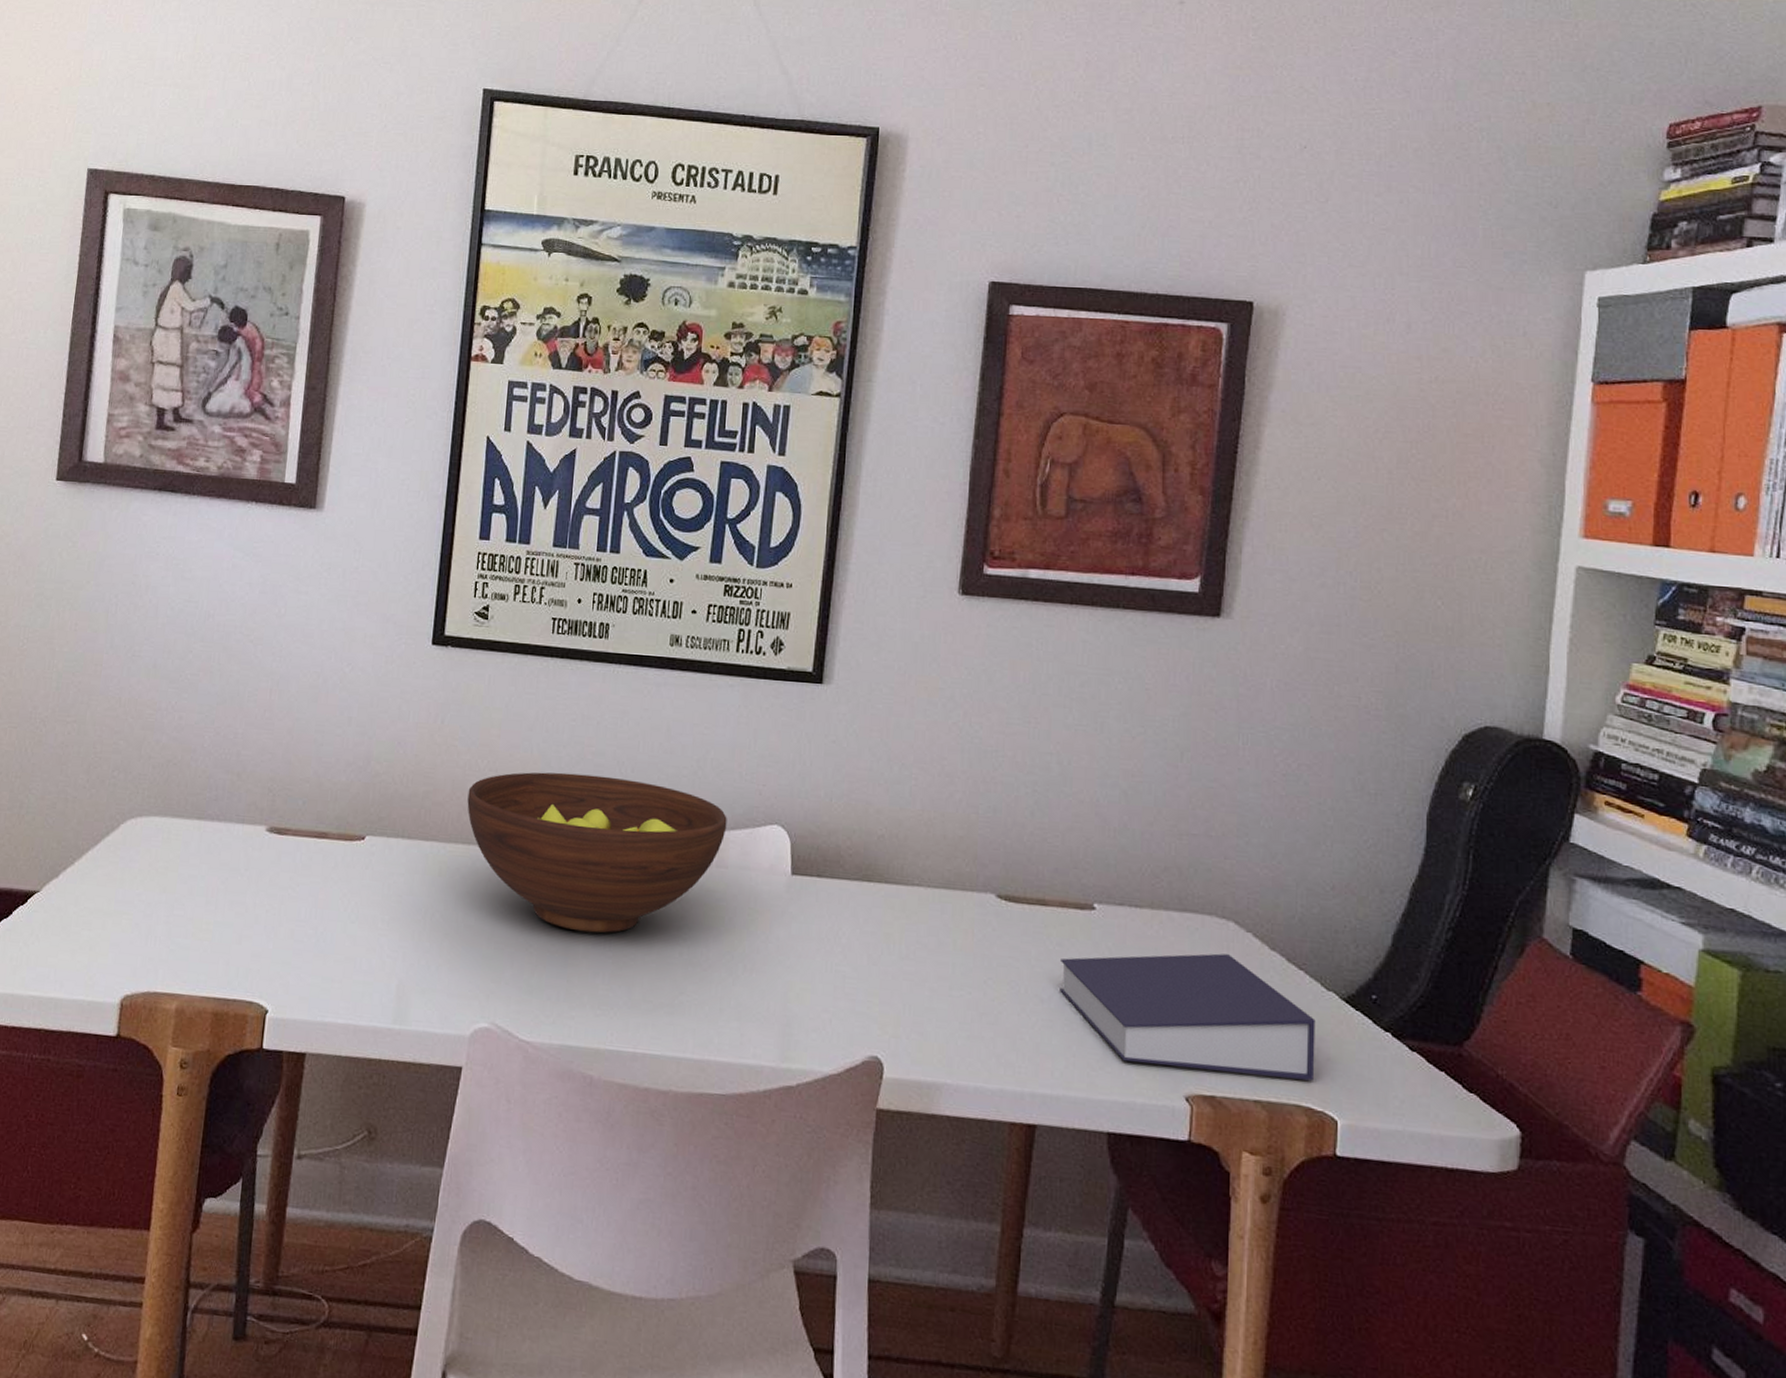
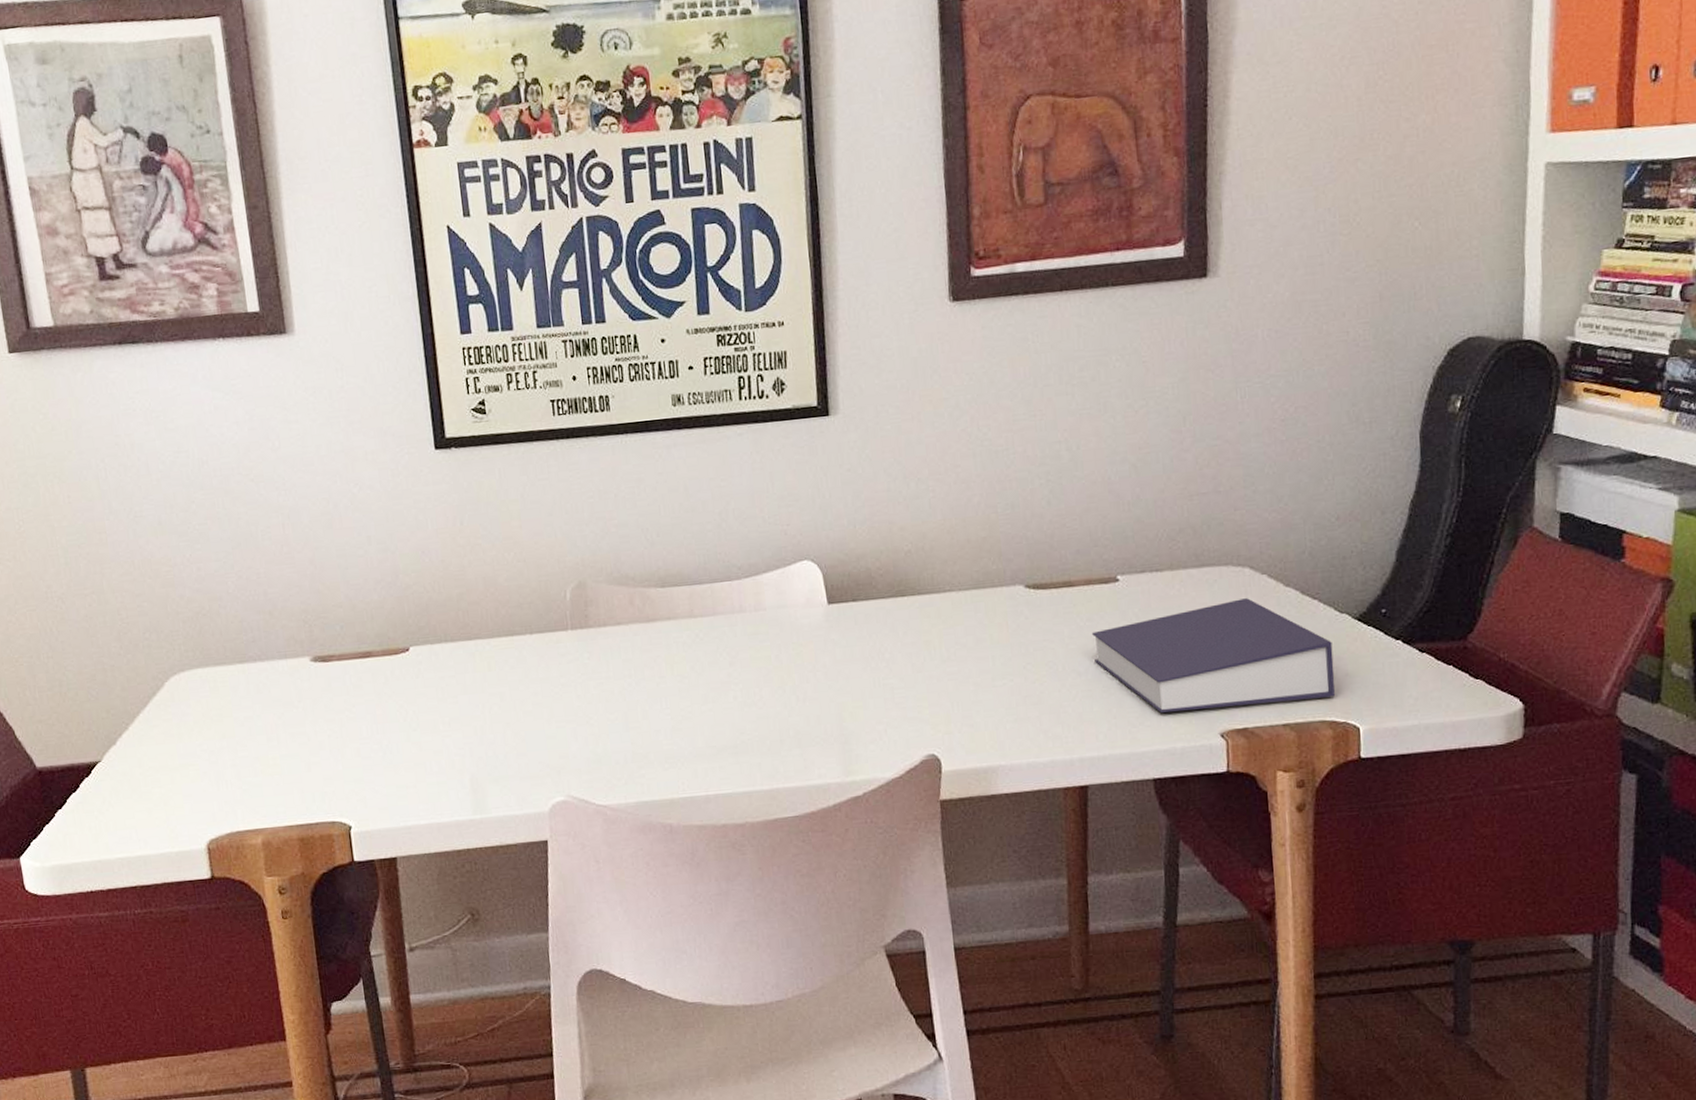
fruit bowl: present [467,772,727,933] -> none [501,544,759,696]

